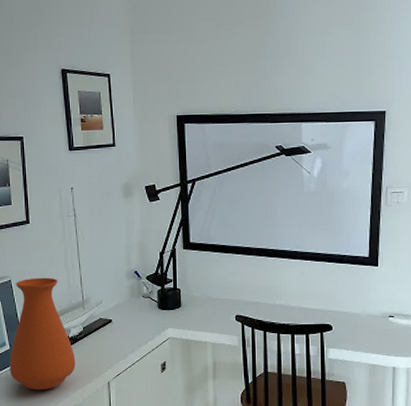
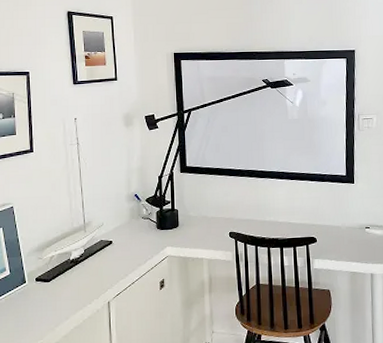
vase: present [9,277,76,389] -> none [8,202,76,314]

